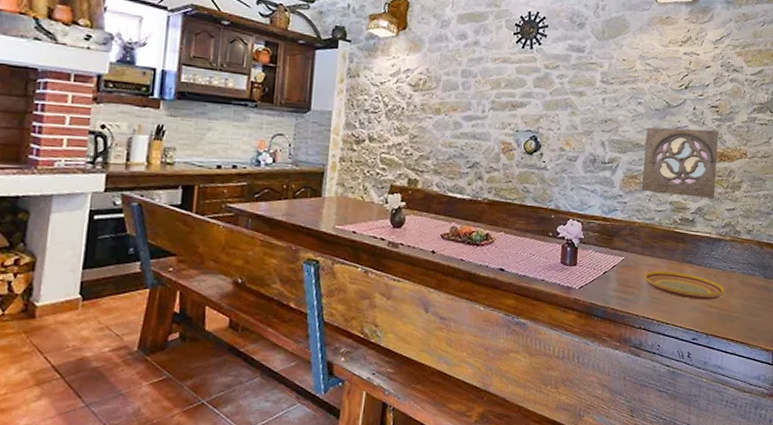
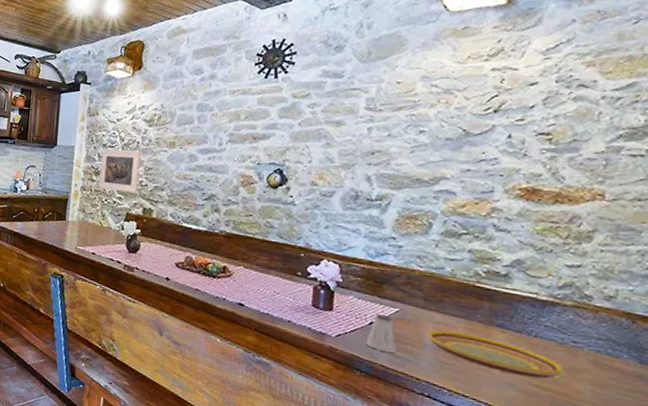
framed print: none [360,115,406,164] -> present [98,149,141,194]
saltshaker: none [601,263,623,297] -> present [366,313,397,354]
wall ornament: present [642,127,719,199] -> none [425,160,553,251]

